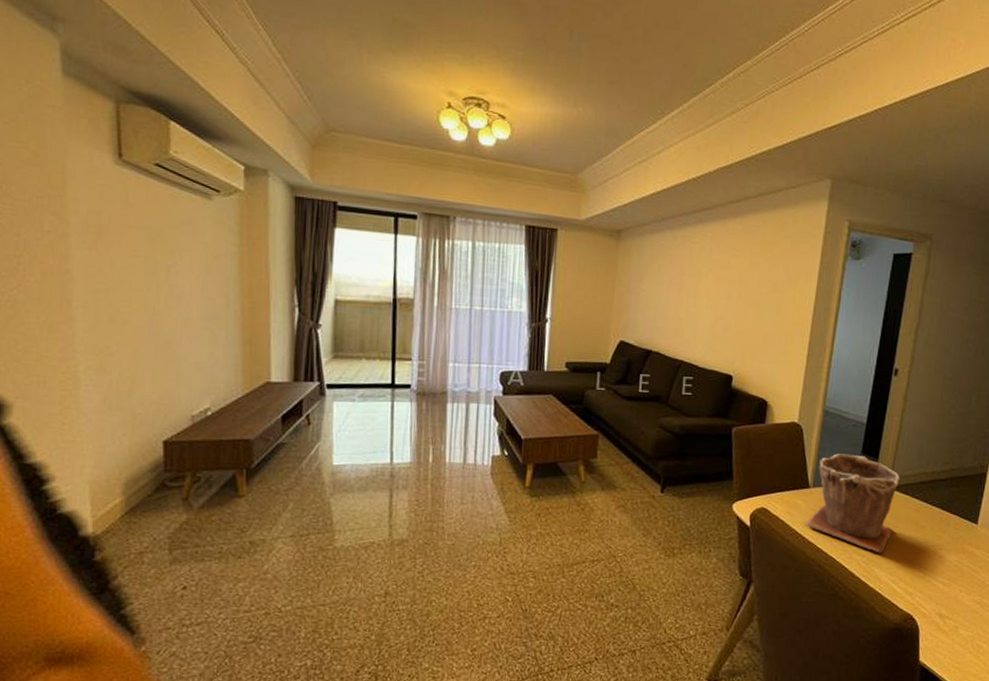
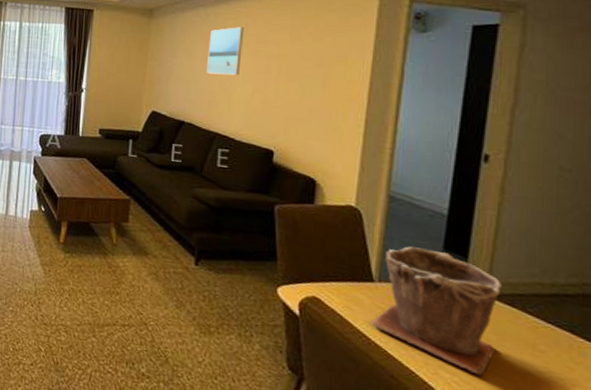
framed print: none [673,251,709,302] -> present [207,27,244,76]

